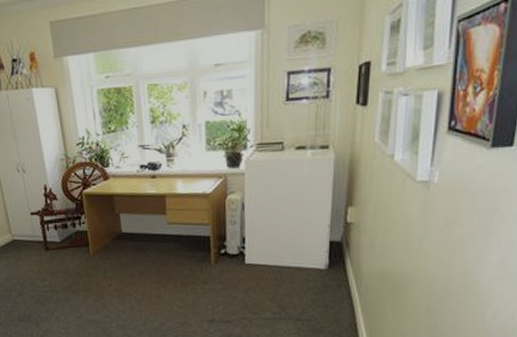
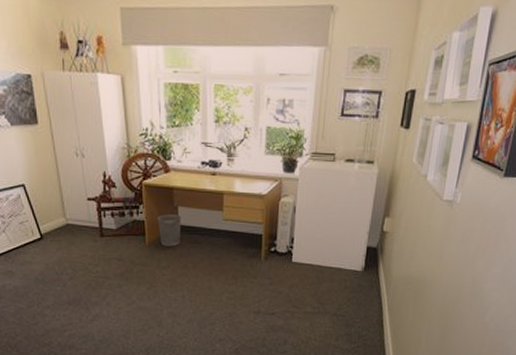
wastebasket: none [100,222,125,256] -> present [157,214,181,247]

